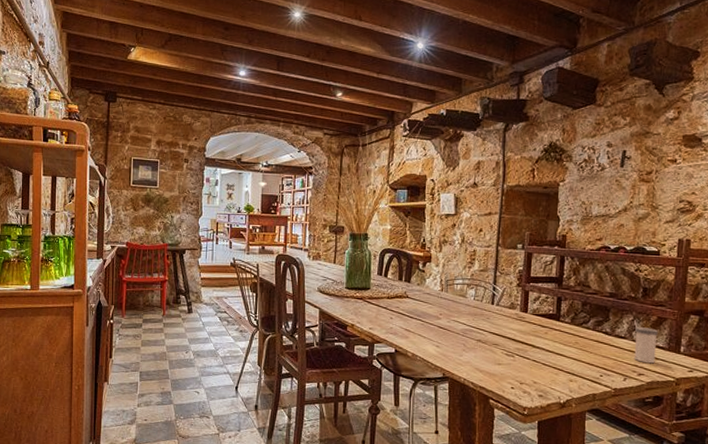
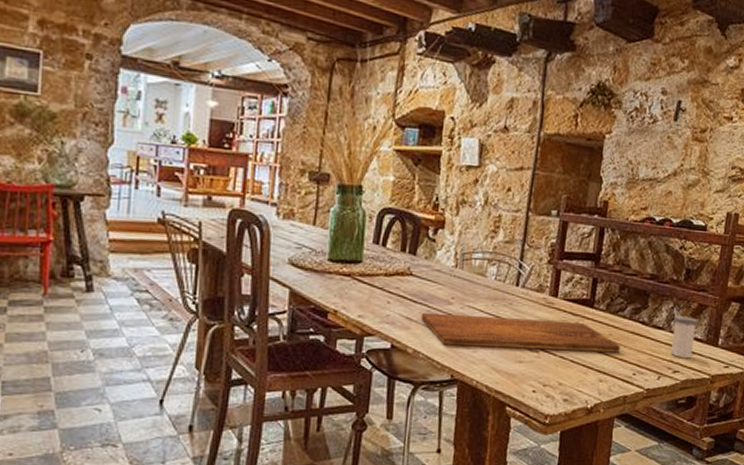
cutting board: none [416,325,587,358] -> present [420,312,621,353]

